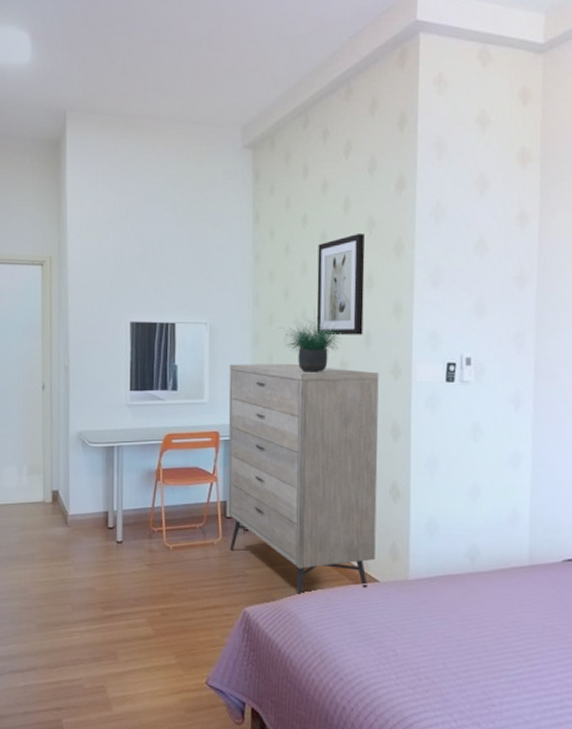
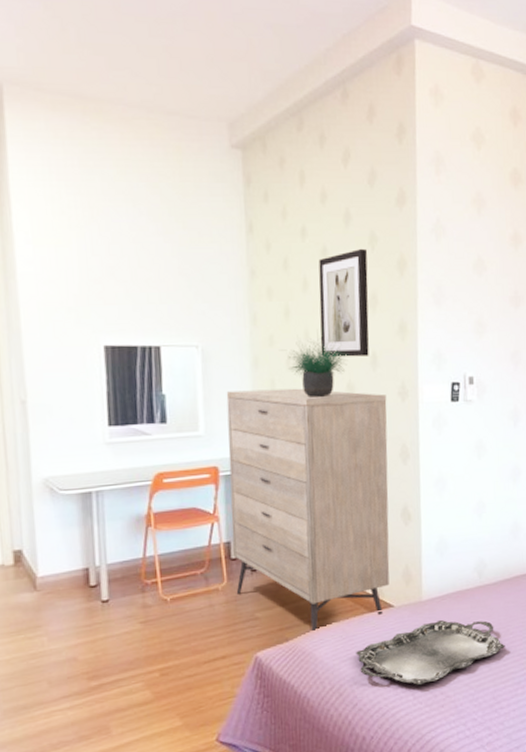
serving tray: none [339,603,499,666] -> present [356,620,505,686]

